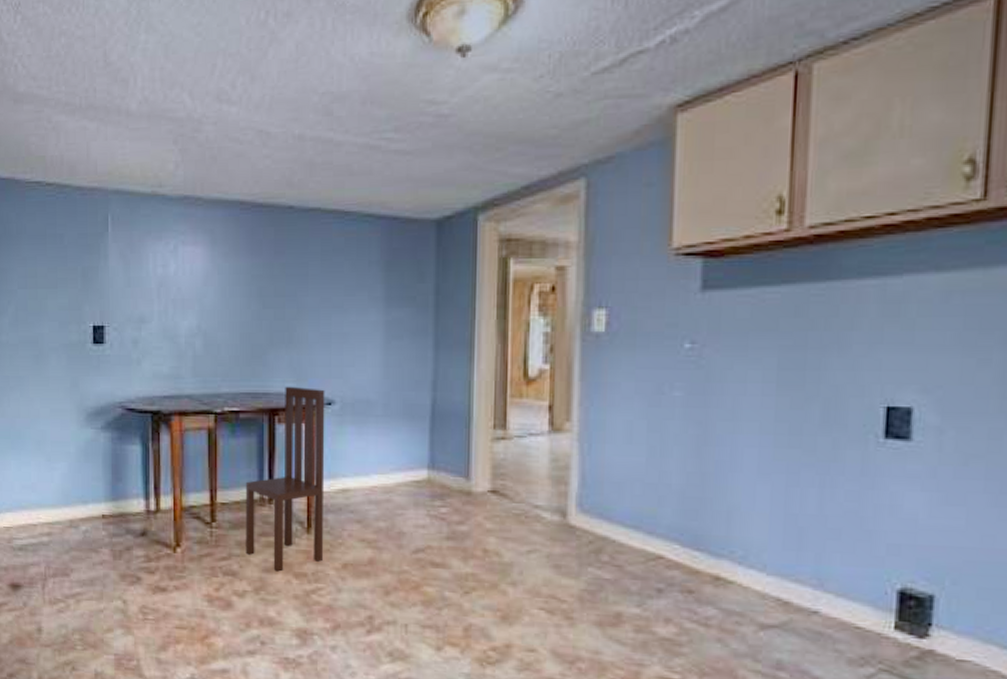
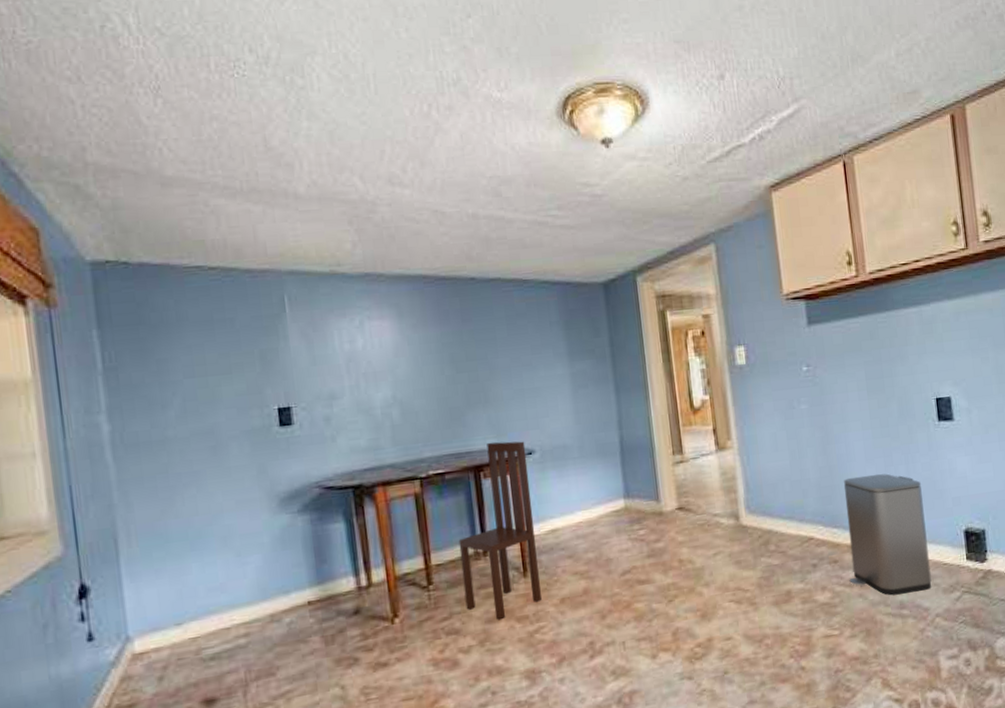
pedal bin: none [706,492,839,655] -> present [843,473,932,595]

